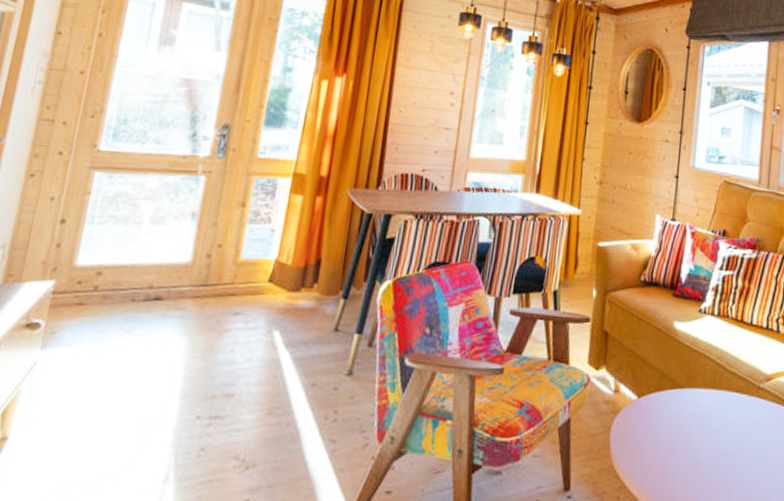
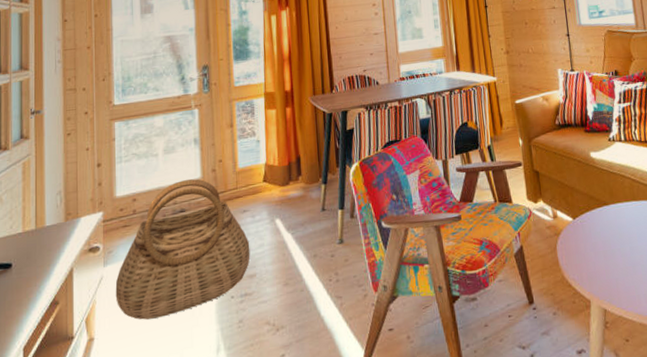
basket: none [47,260,235,427] -> present [115,179,250,320]

